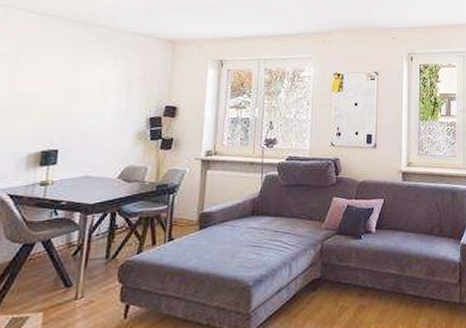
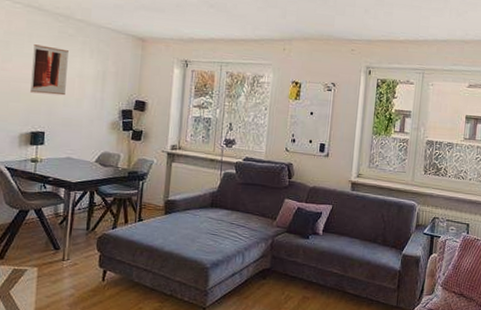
wall art: none [43,55,89,108] -> present [30,44,69,96]

